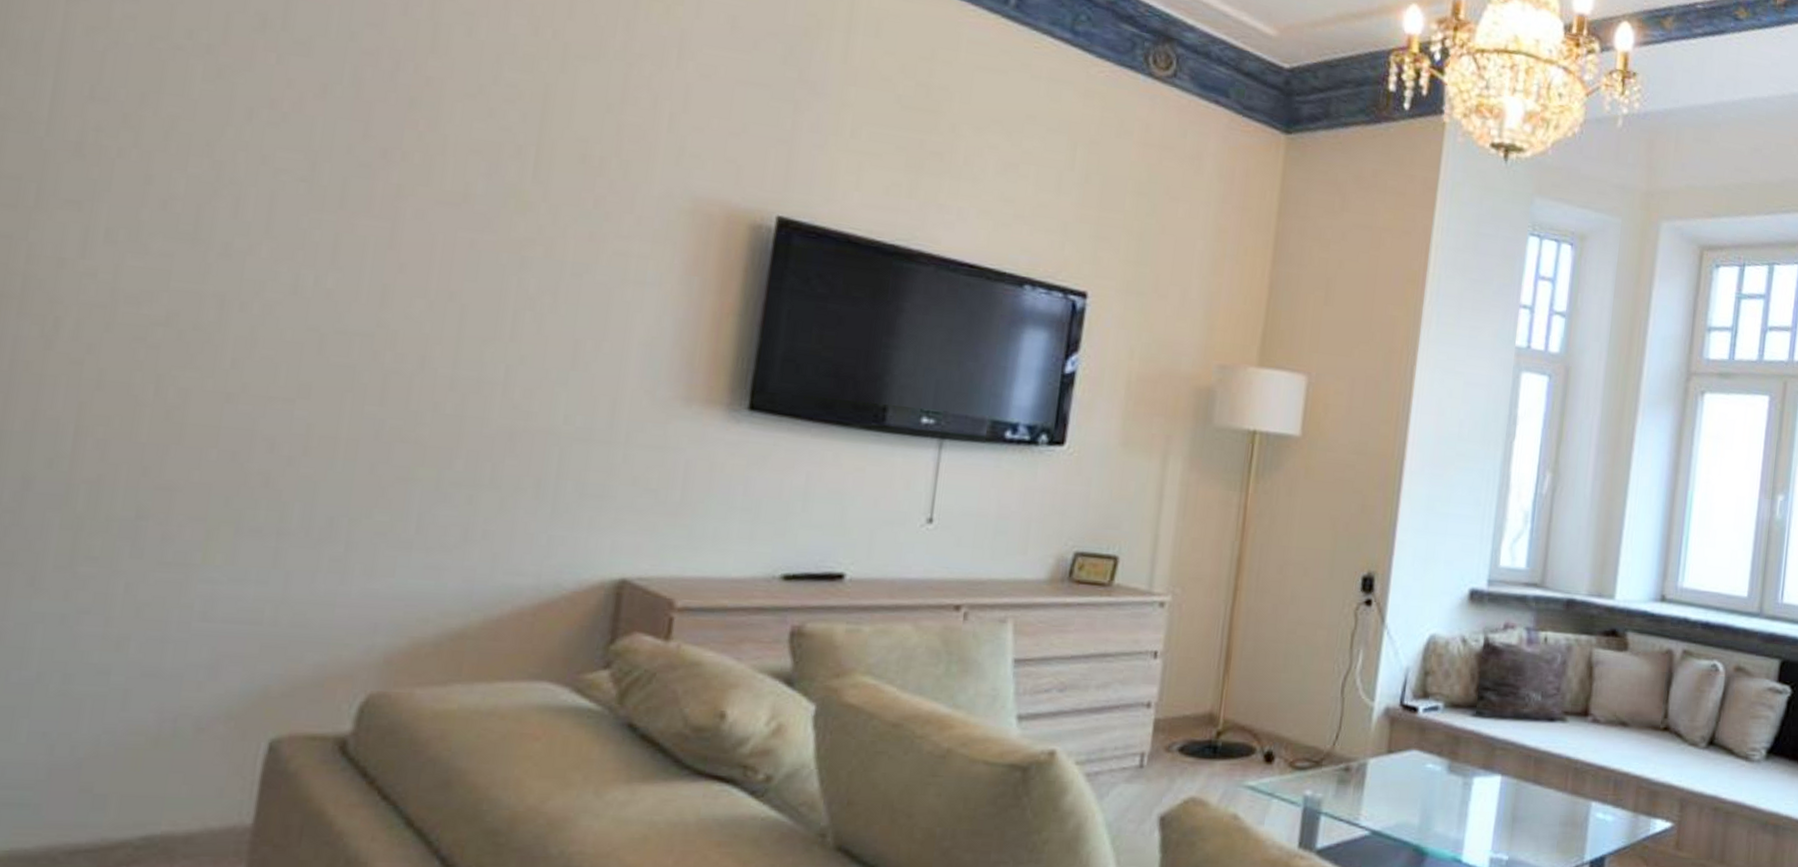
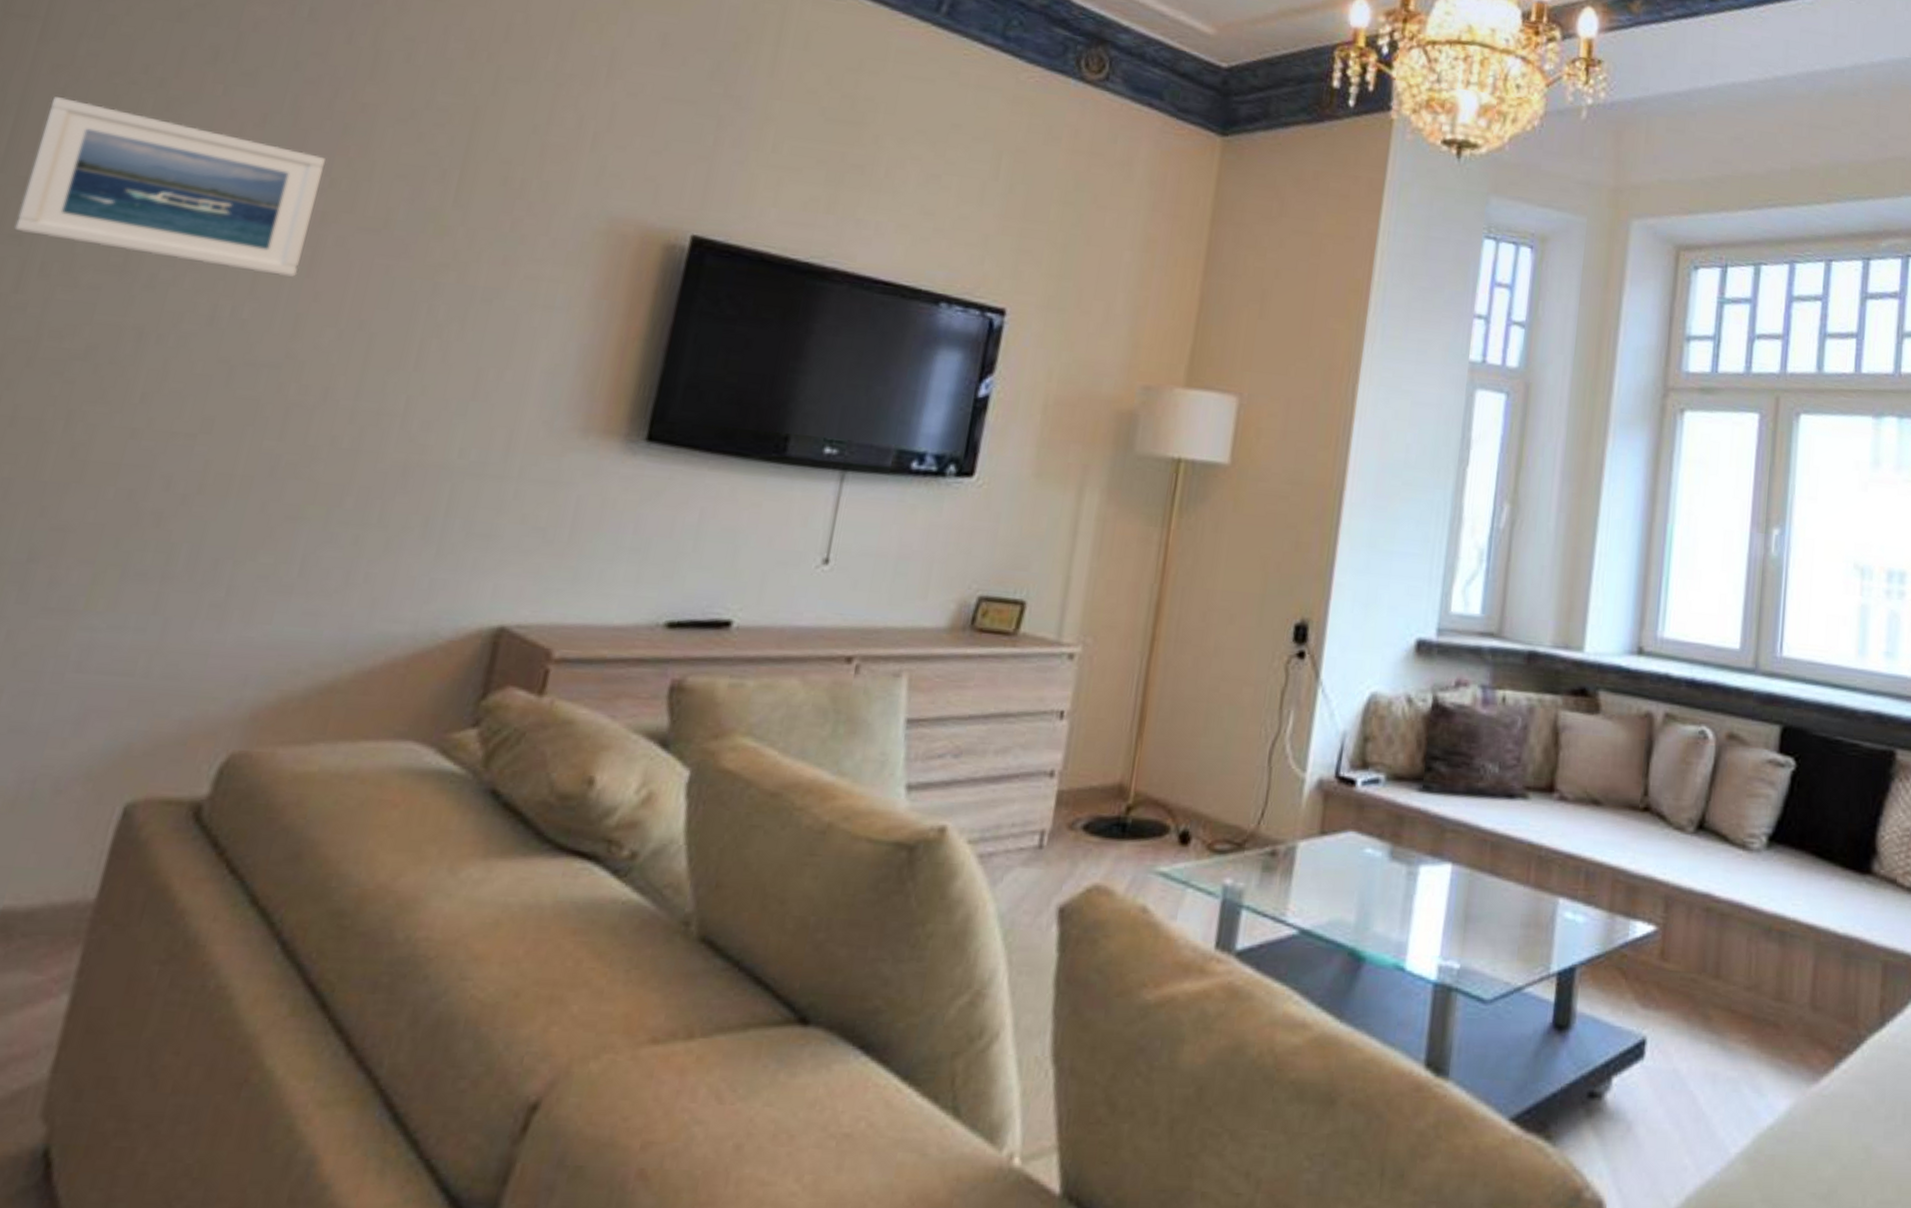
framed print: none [71,60,396,248] -> present [14,97,327,277]

